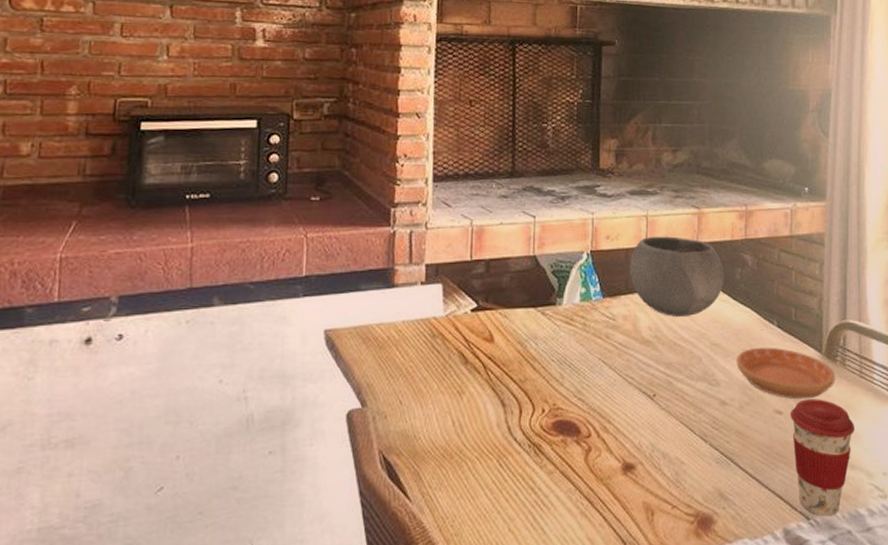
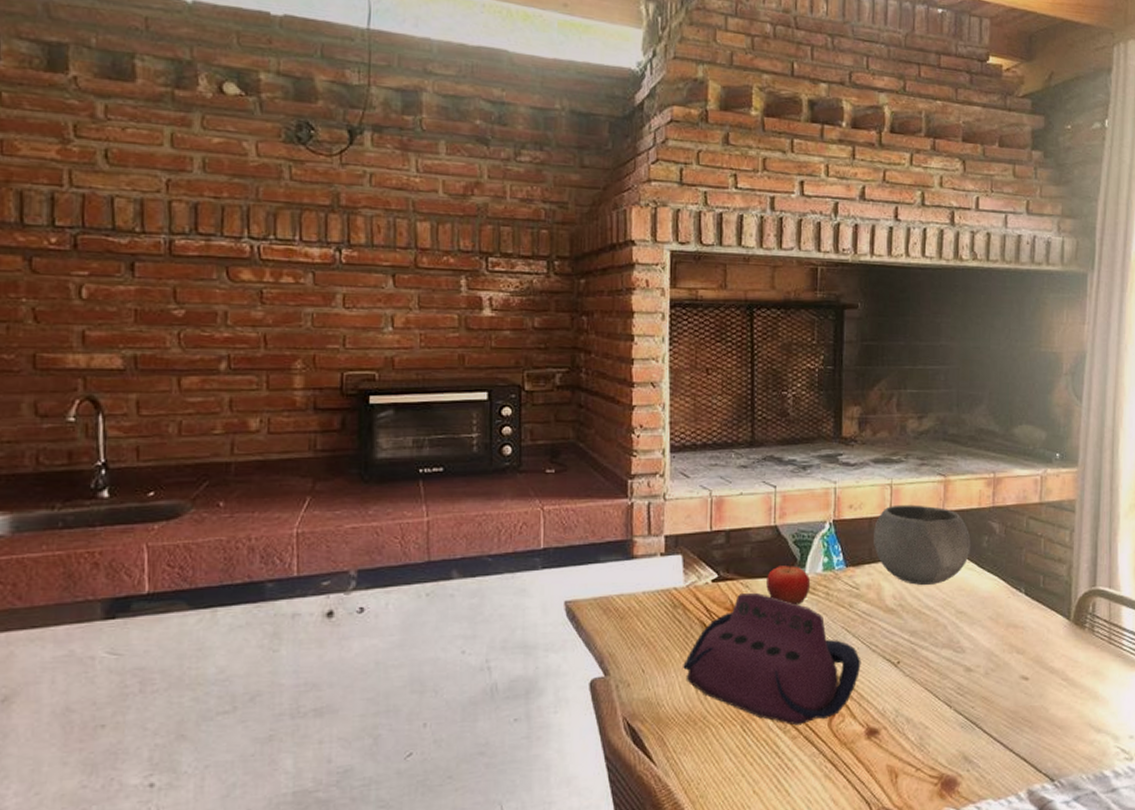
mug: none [440,324,618,460] -> present [683,593,861,726]
fruit: none [525,293,568,336] -> present [766,563,811,606]
saucer: present [737,347,836,399] -> none [982,614,1084,666]
coffee cup: present [790,399,854,517] -> none [1036,665,1102,778]

